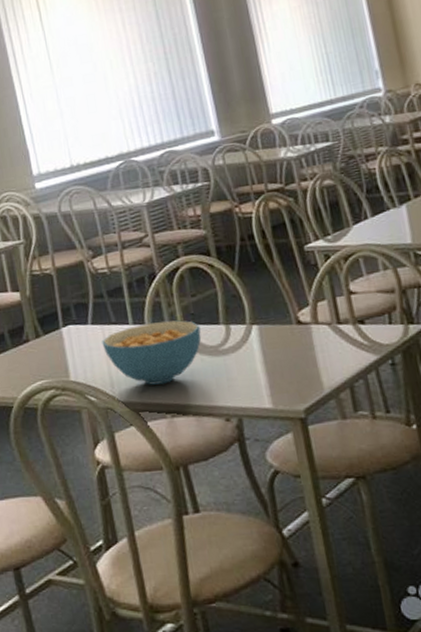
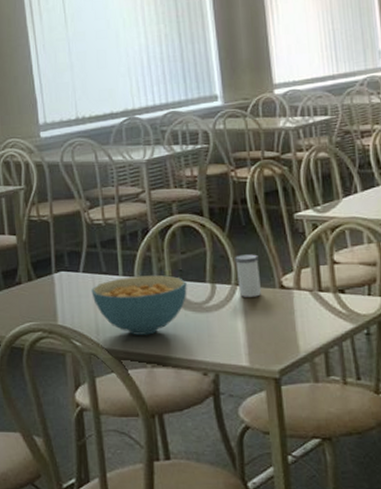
salt shaker: none [246,291,279,337] -> present [234,254,262,297]

